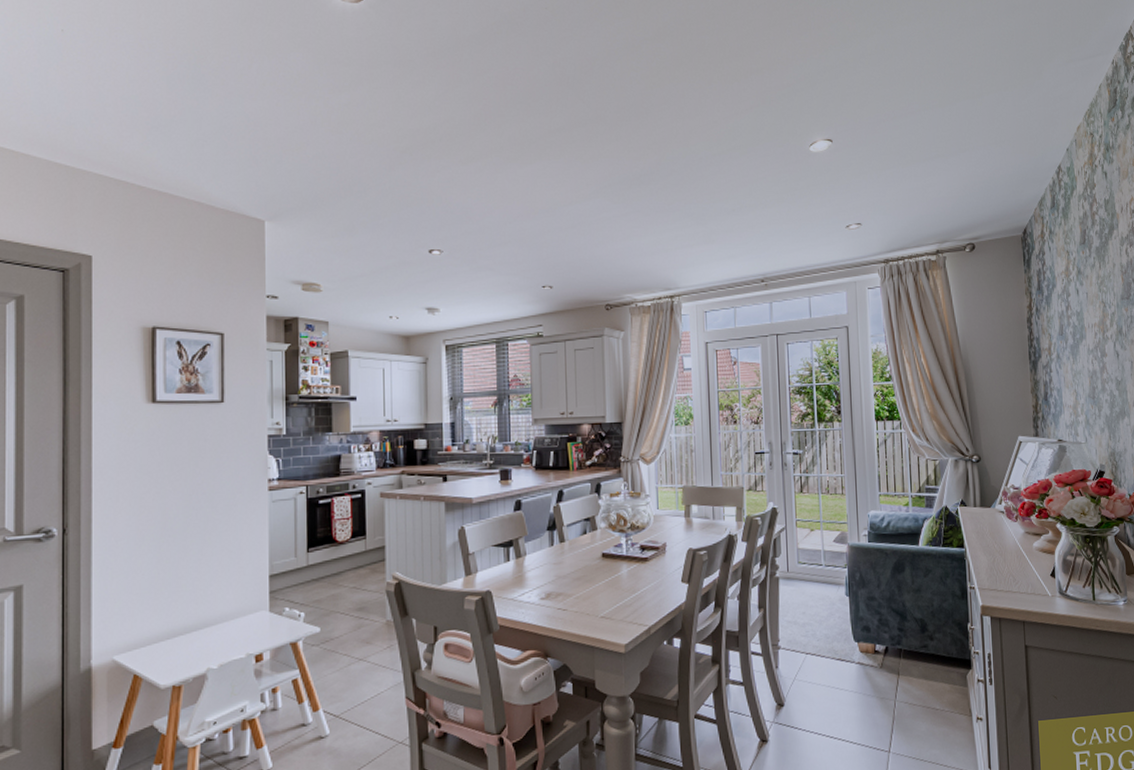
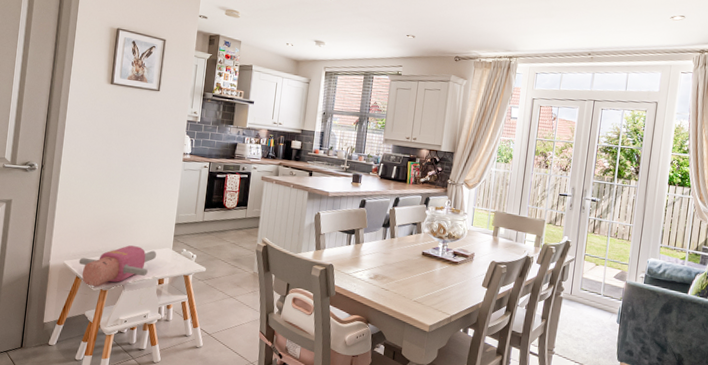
toy: none [135,616,249,684] -> present [79,245,157,286]

